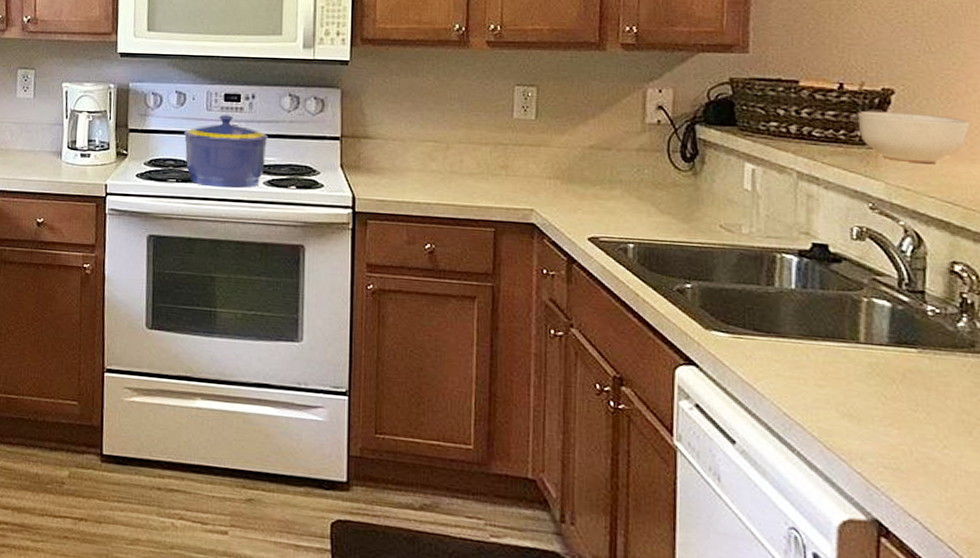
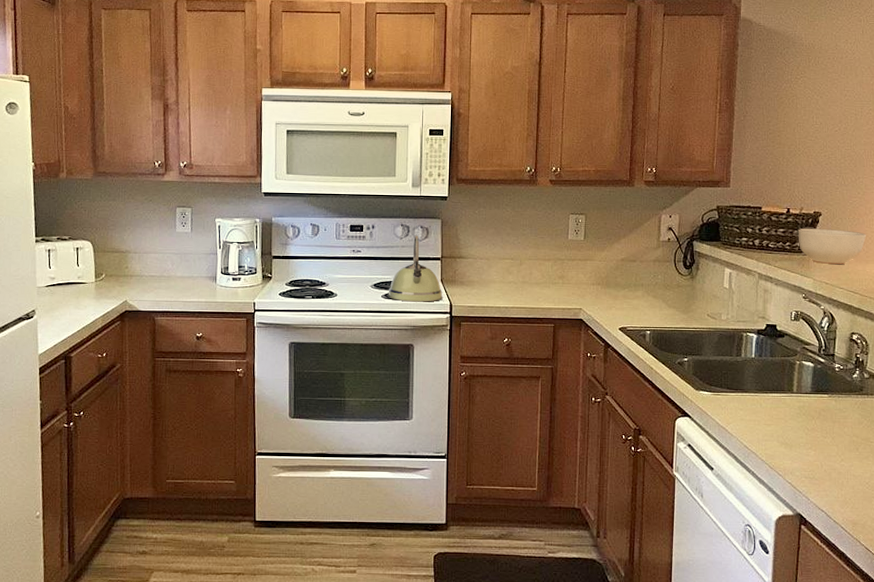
cooking pot: present [183,115,268,189] -> none [317,242,385,302]
kettle: none [270,108,343,193] -> present [387,235,443,302]

